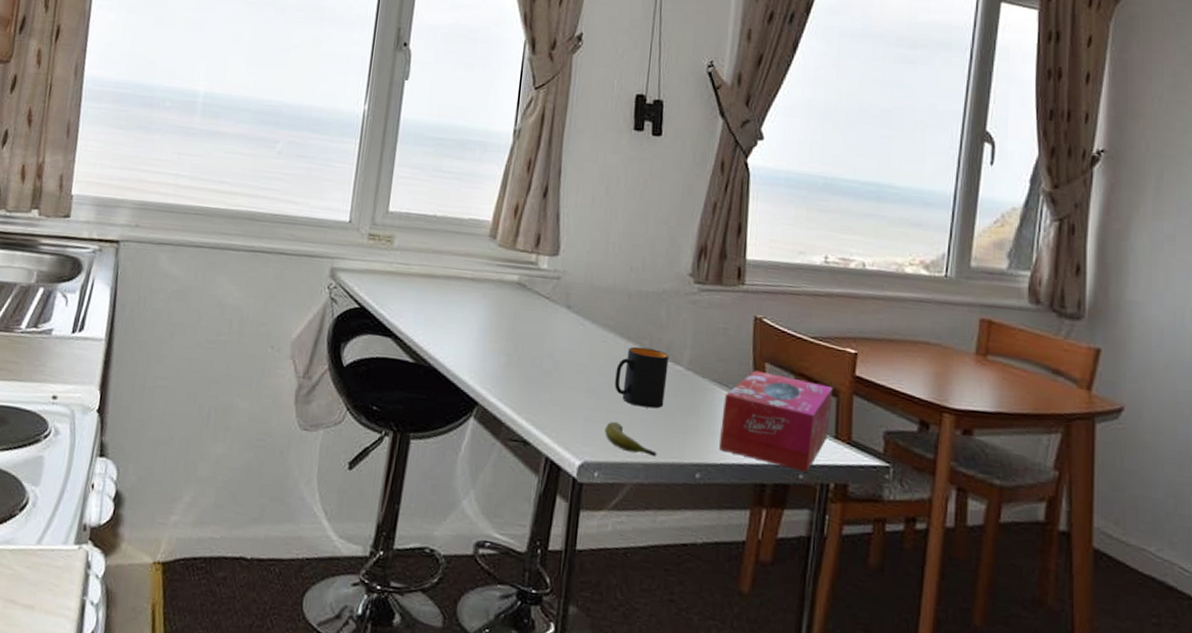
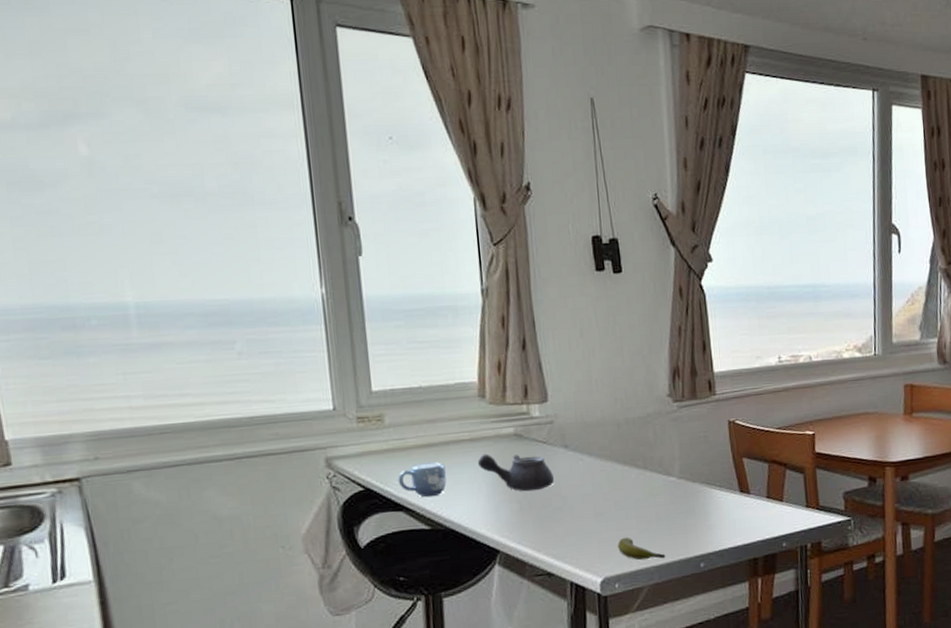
mug: none [393,292,442,330] -> present [397,462,447,497]
teapot: none [474,296,550,348] -> present [477,453,554,492]
mug: present [614,346,669,409] -> none [618,467,664,520]
tissue box: present [719,370,833,472] -> none [714,465,801,541]

